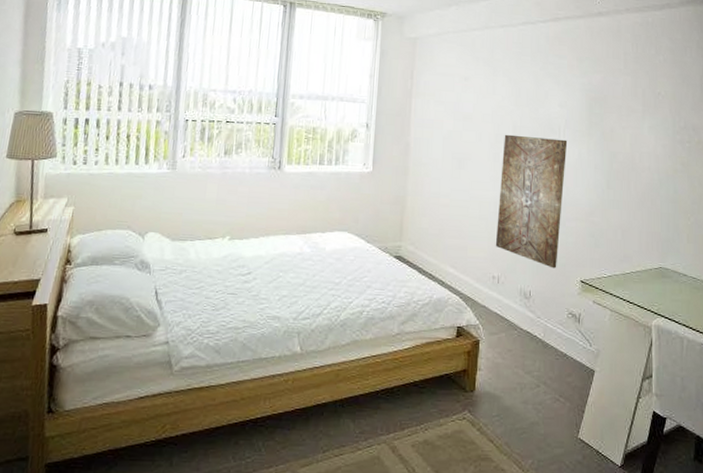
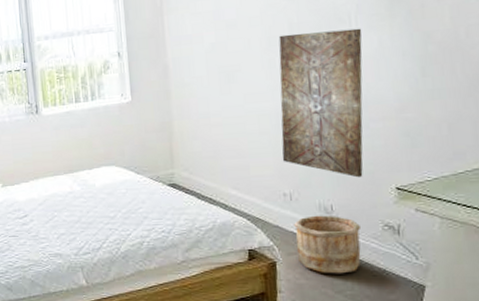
wooden bucket: none [497,299,550,356] -> present [294,215,361,274]

